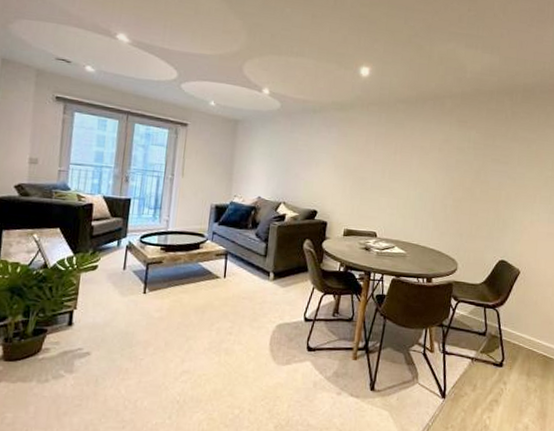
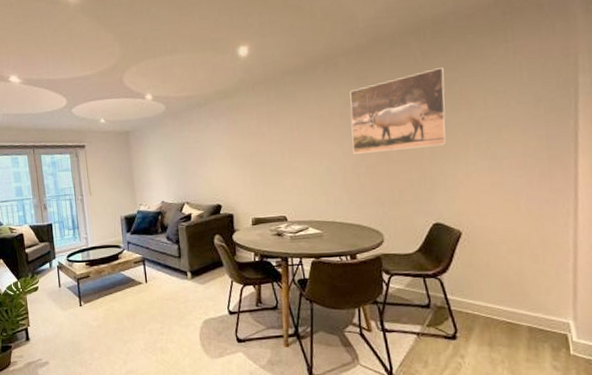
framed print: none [444,127,527,194] -> present [350,67,447,154]

